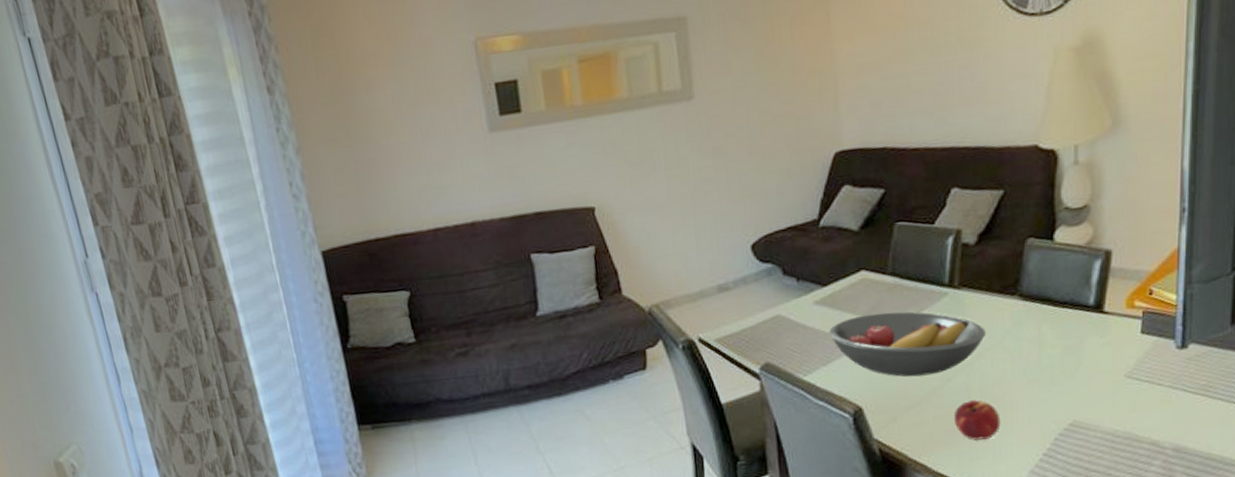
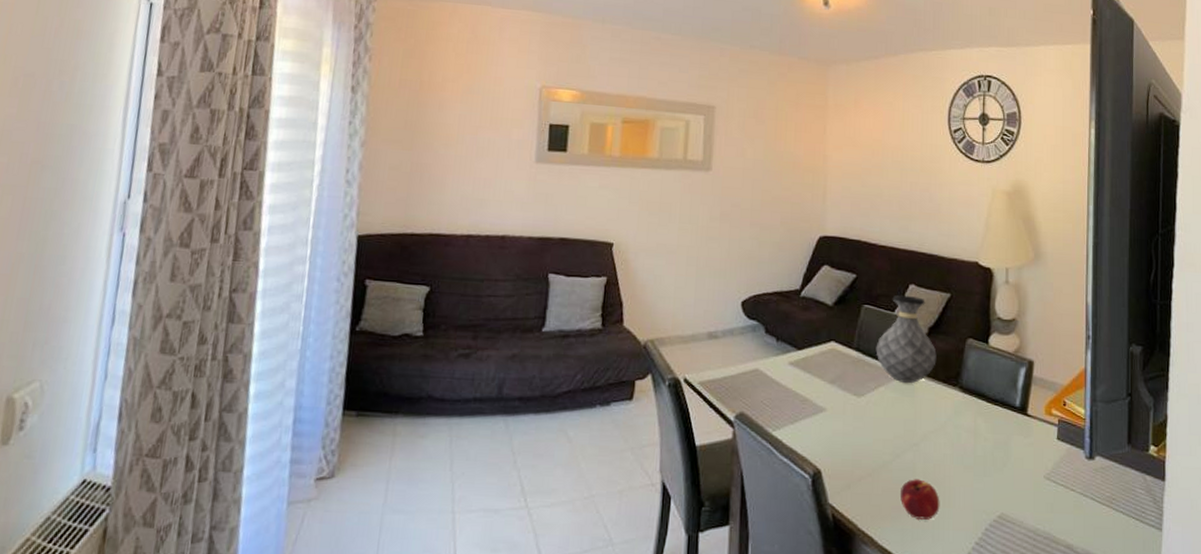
fruit bowl: present [829,311,987,377] -> none [799,382,932,449]
vase: none [914,201,990,303] -> present [876,295,937,384]

